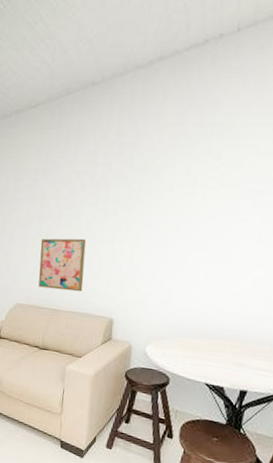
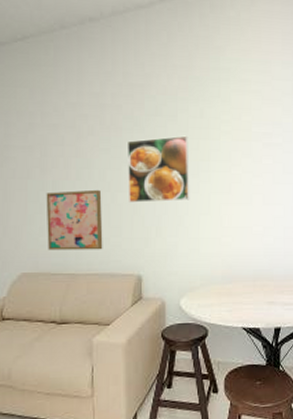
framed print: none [109,191,173,254] -> present [126,135,190,203]

